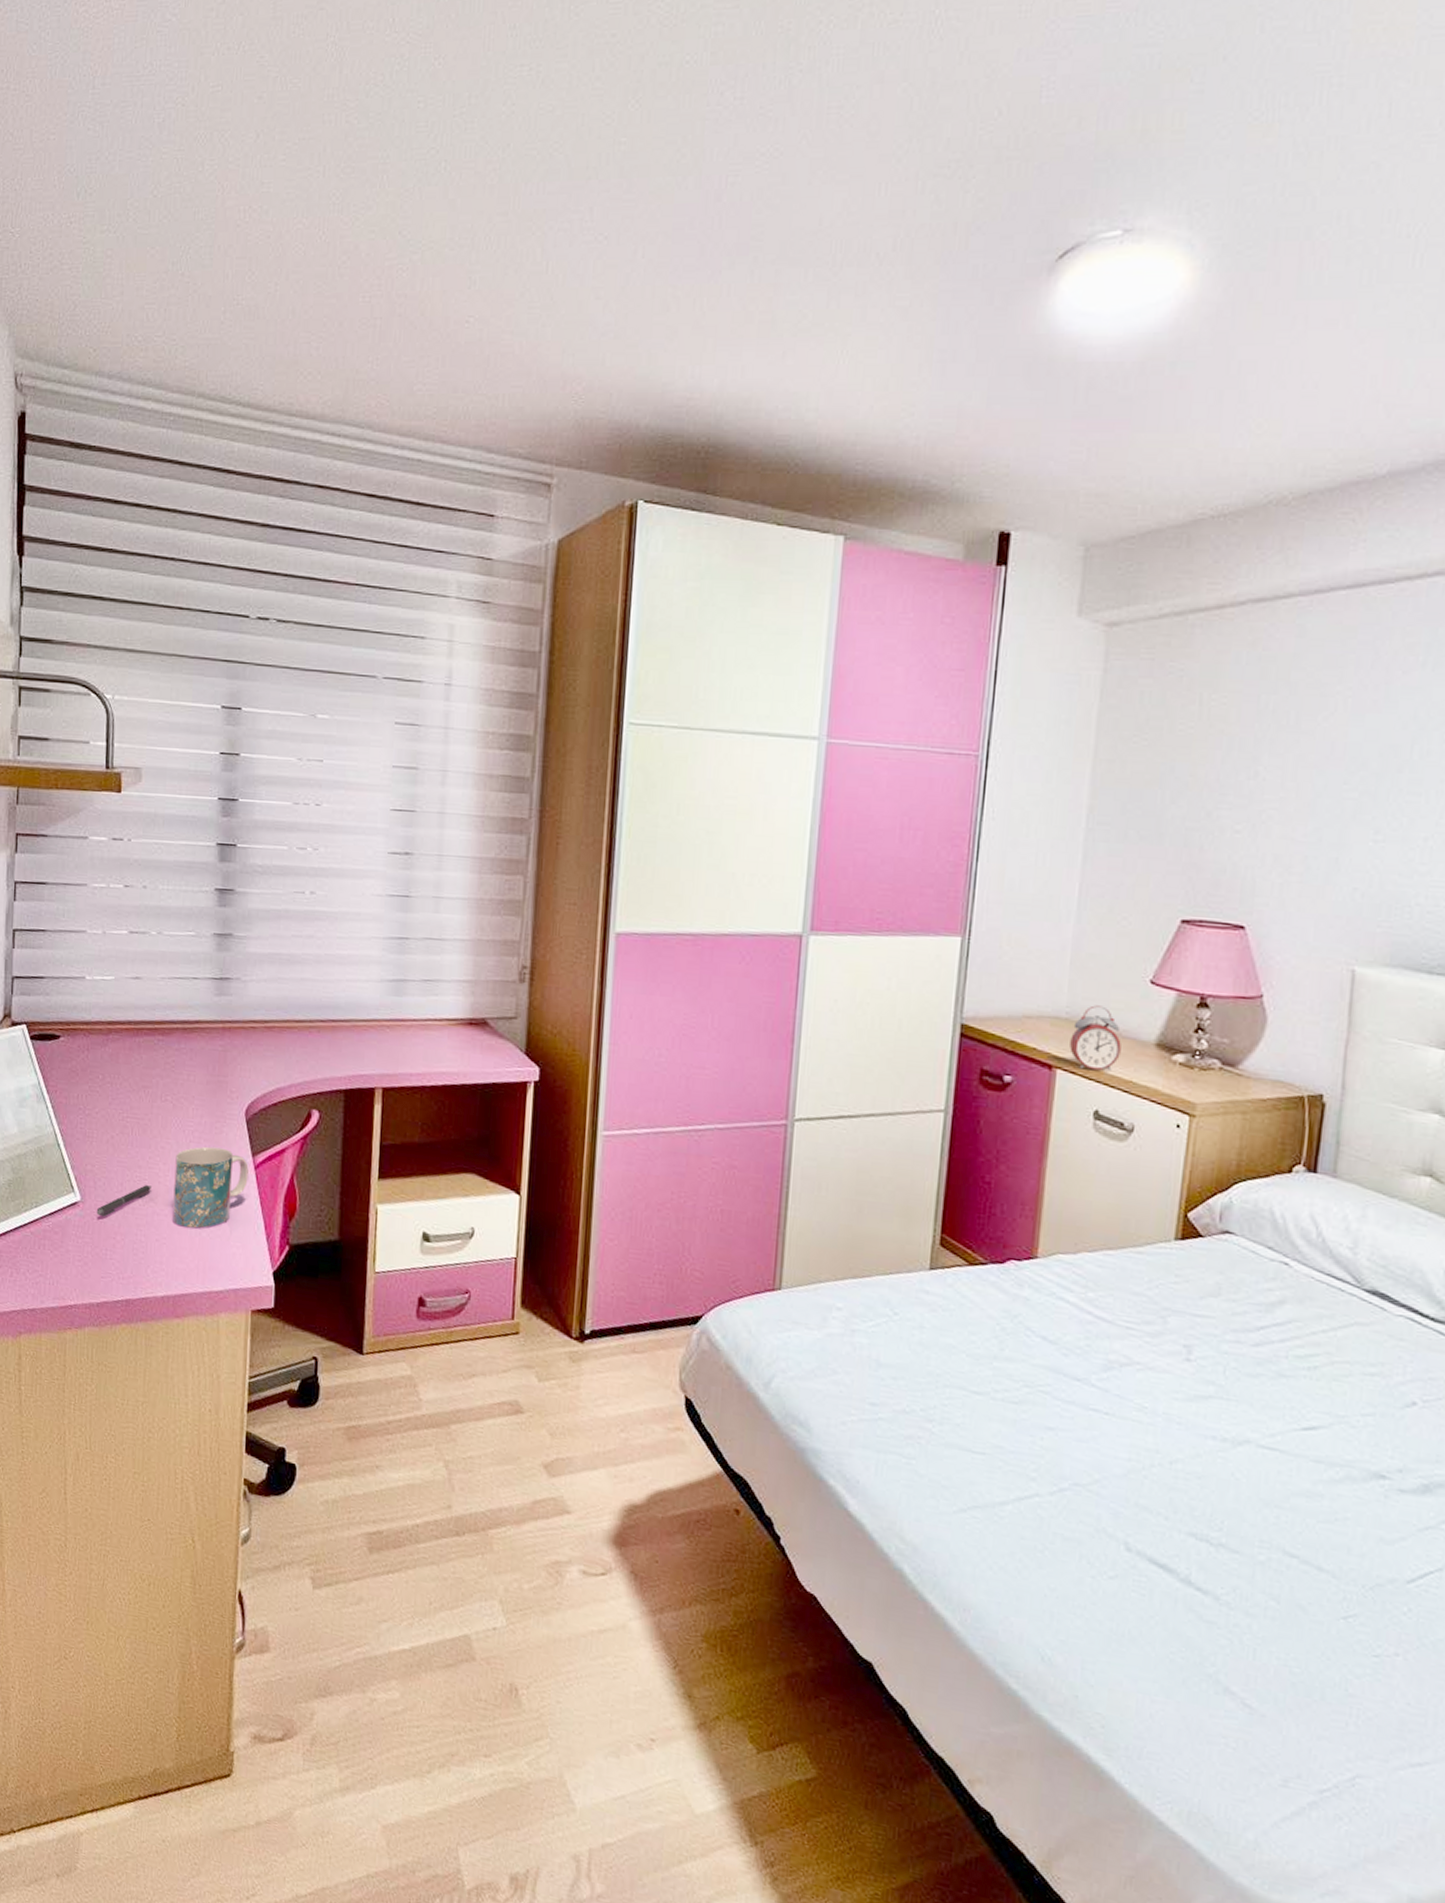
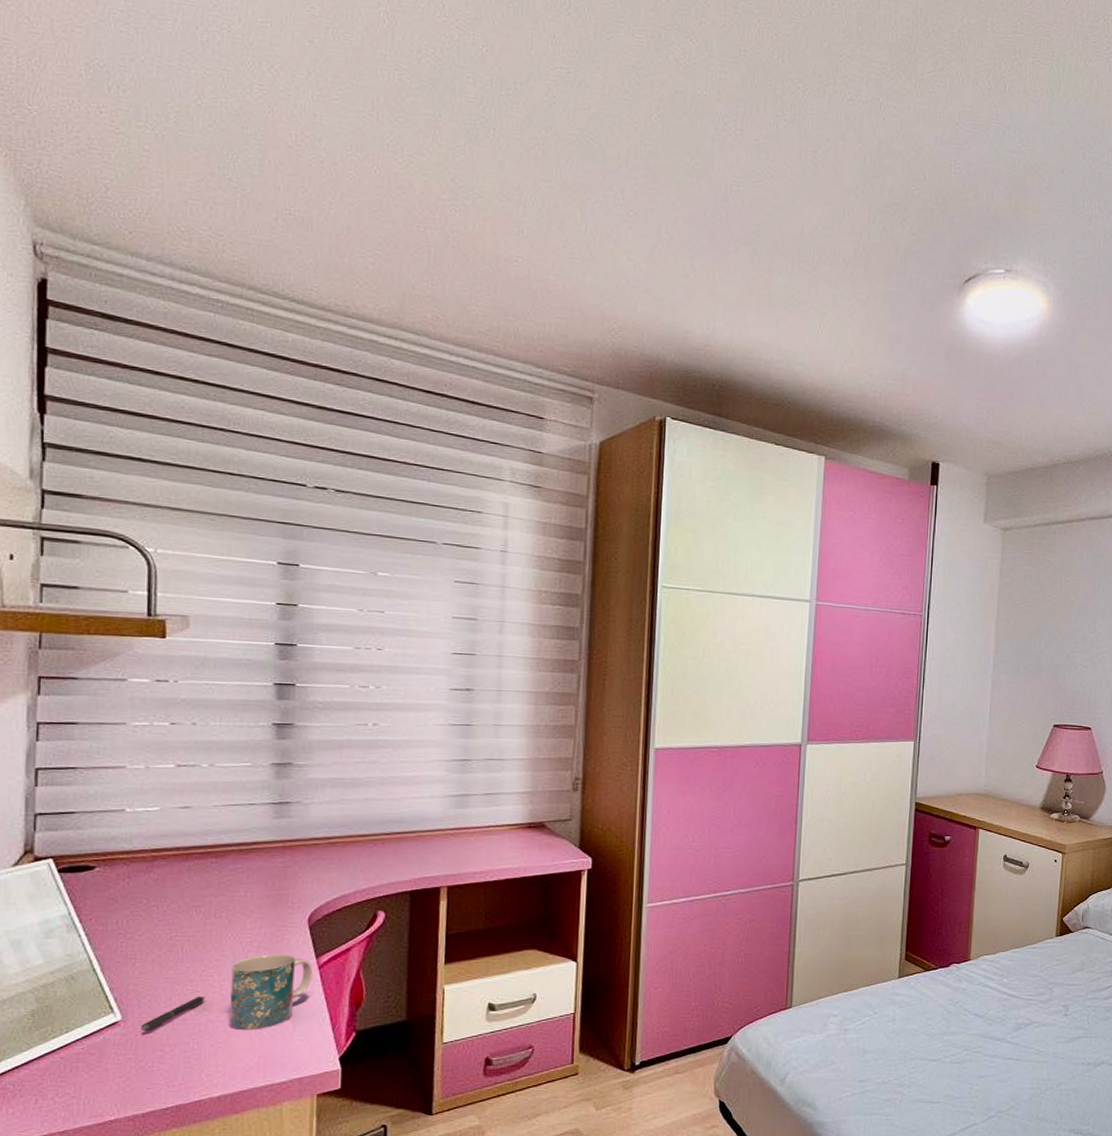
alarm clock: present [1069,1005,1121,1072] -> none [987,784,1019,828]

